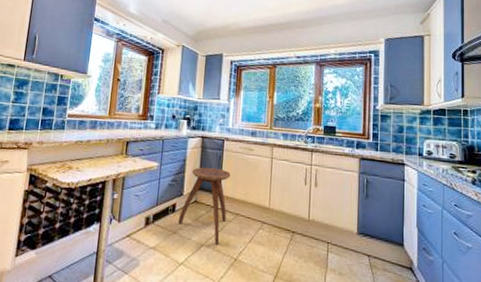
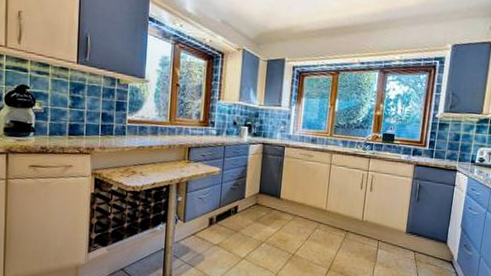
stool: present [178,167,231,245] -> none [240,172,291,242]

